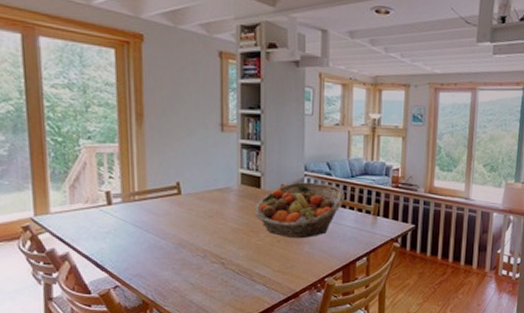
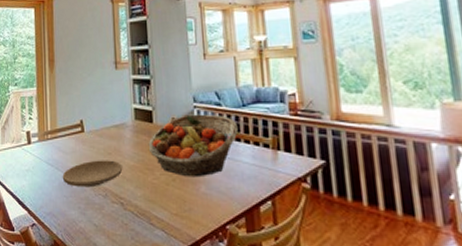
plate: none [153,222,225,249] -> present [62,160,123,188]

